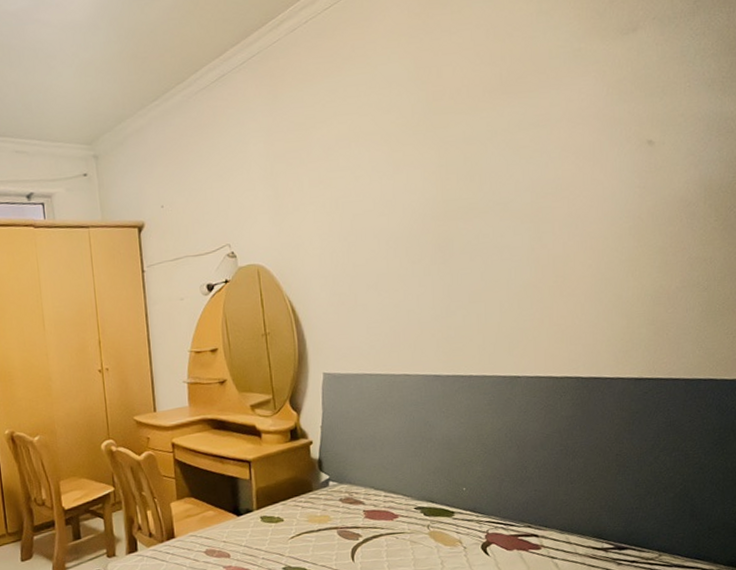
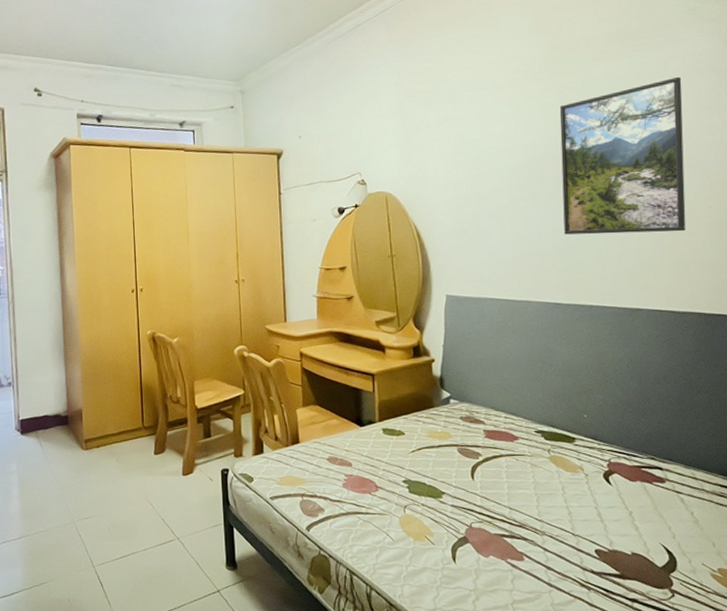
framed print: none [439,126,566,302] -> present [559,76,686,235]

